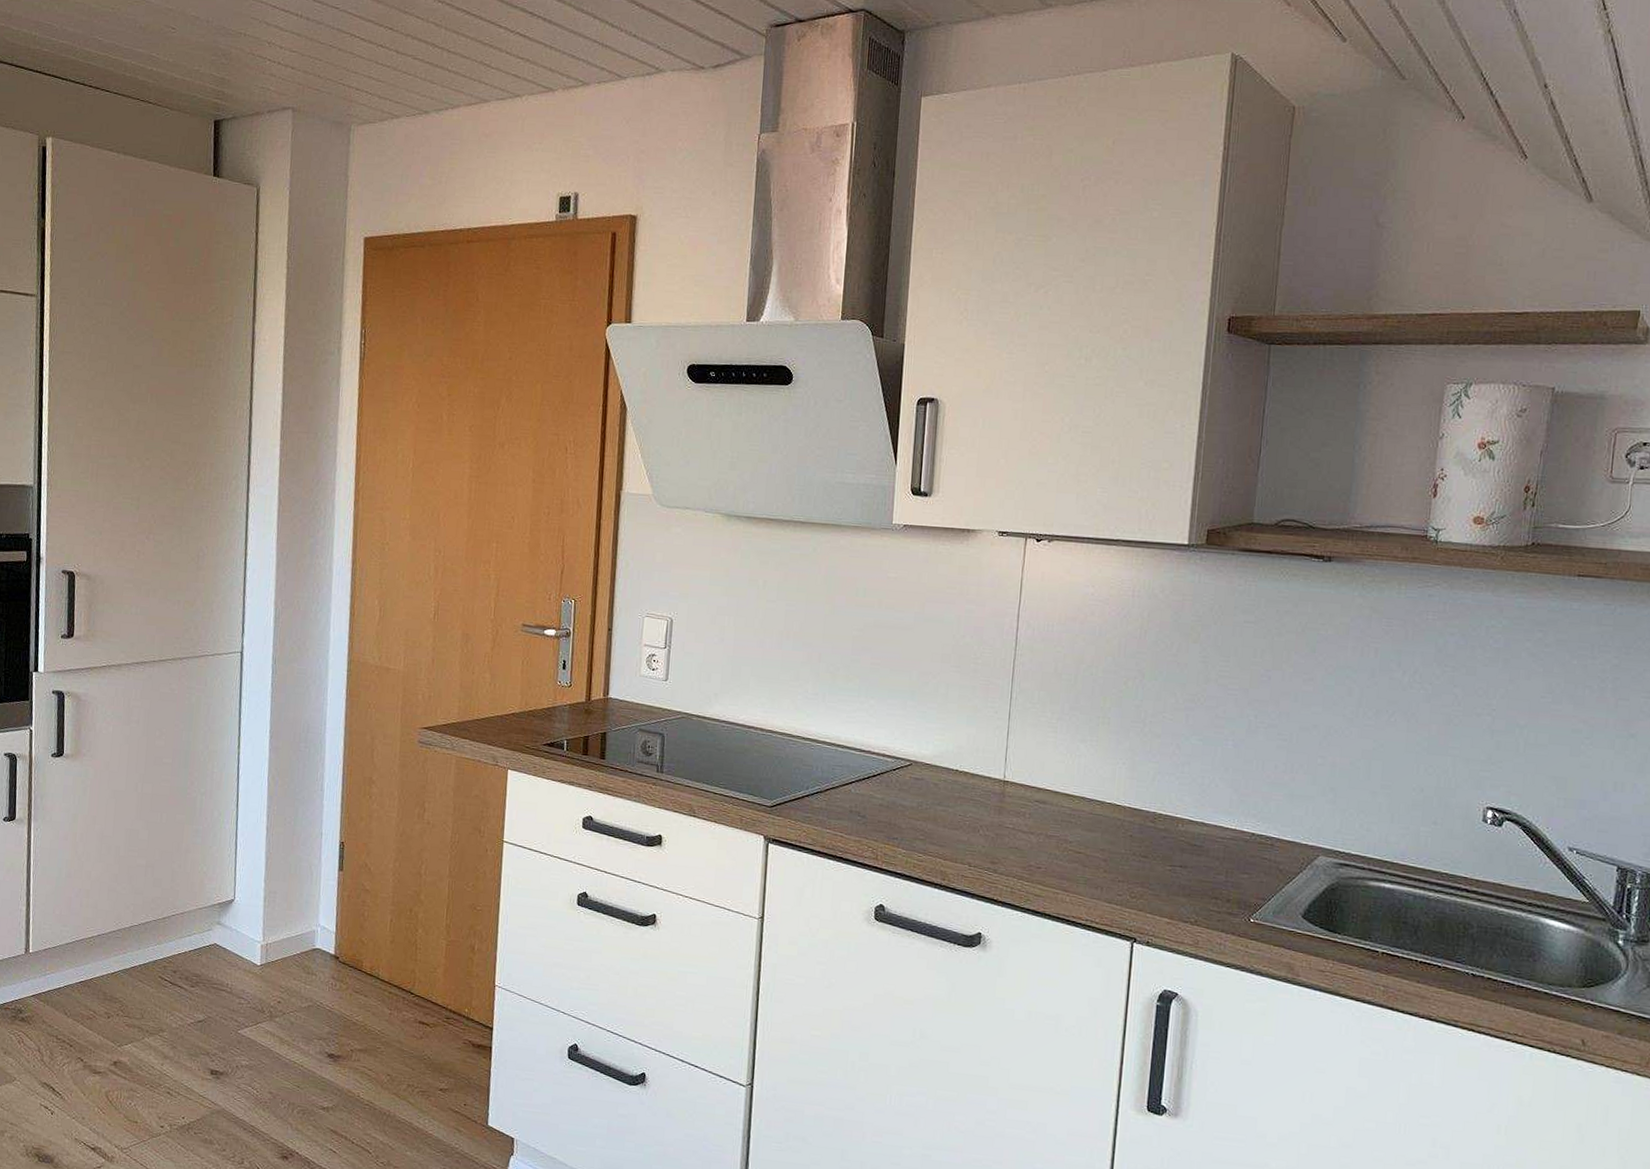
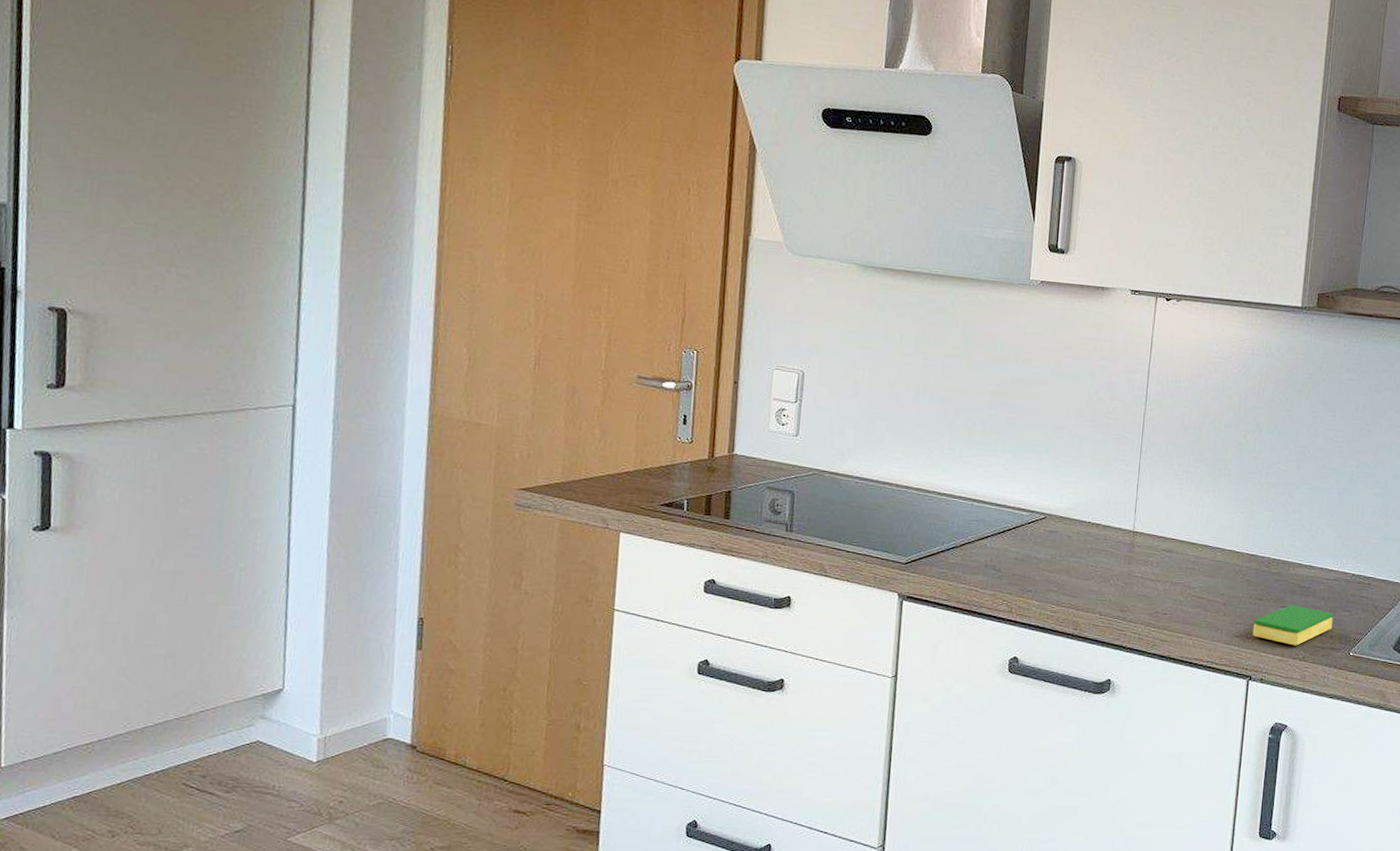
dish sponge: none [1137,863,1230,909] -> present [1252,604,1333,646]

